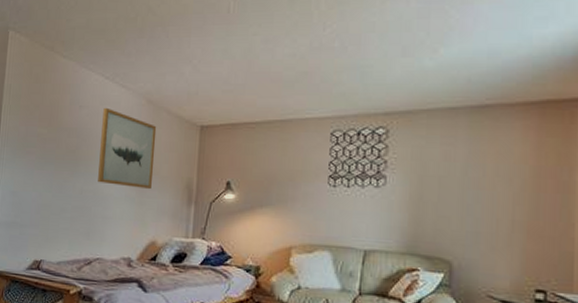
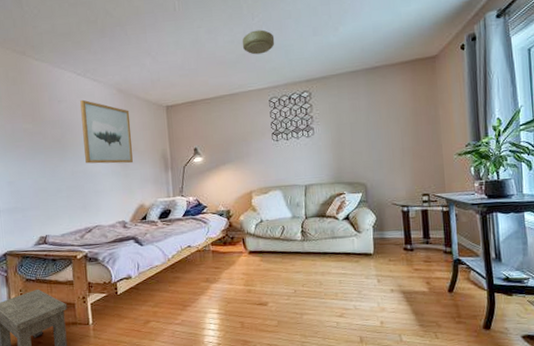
ceiling light: none [305,43,349,74] -> present [242,29,275,55]

